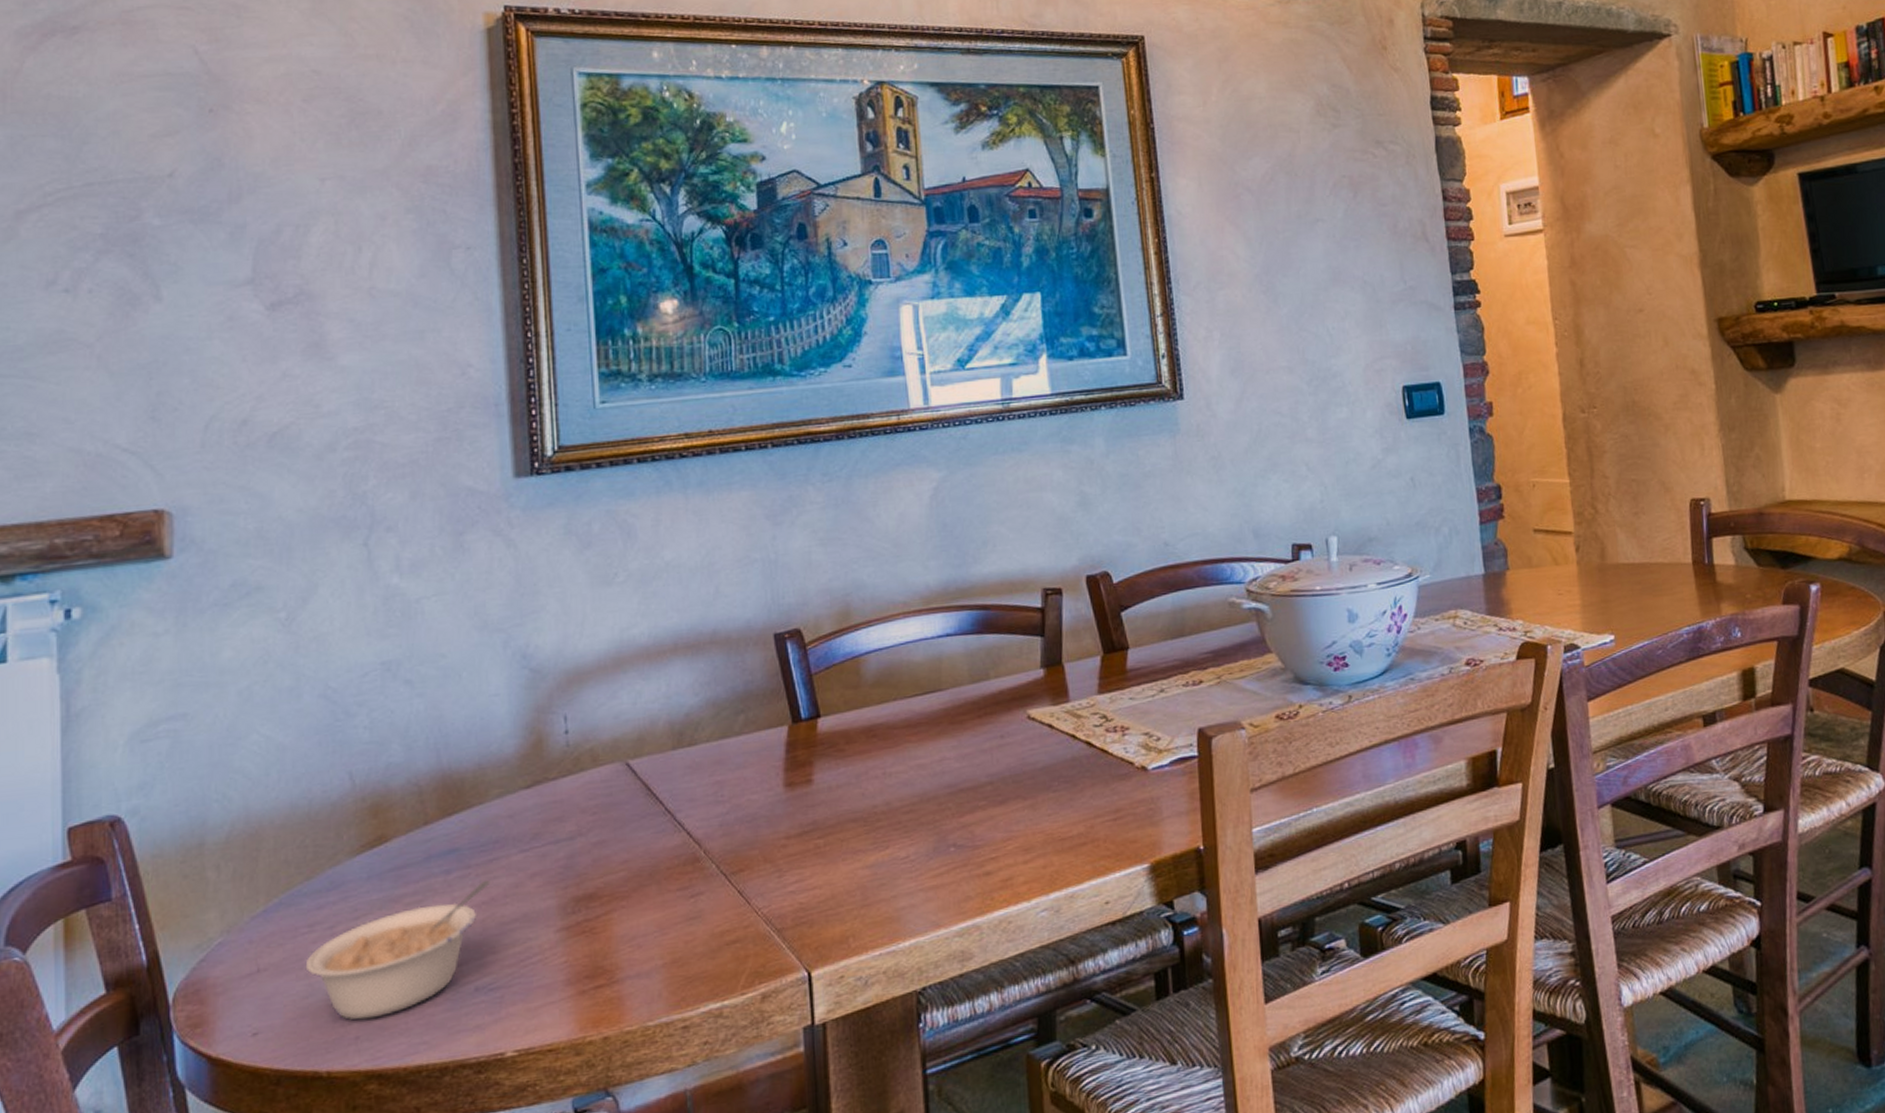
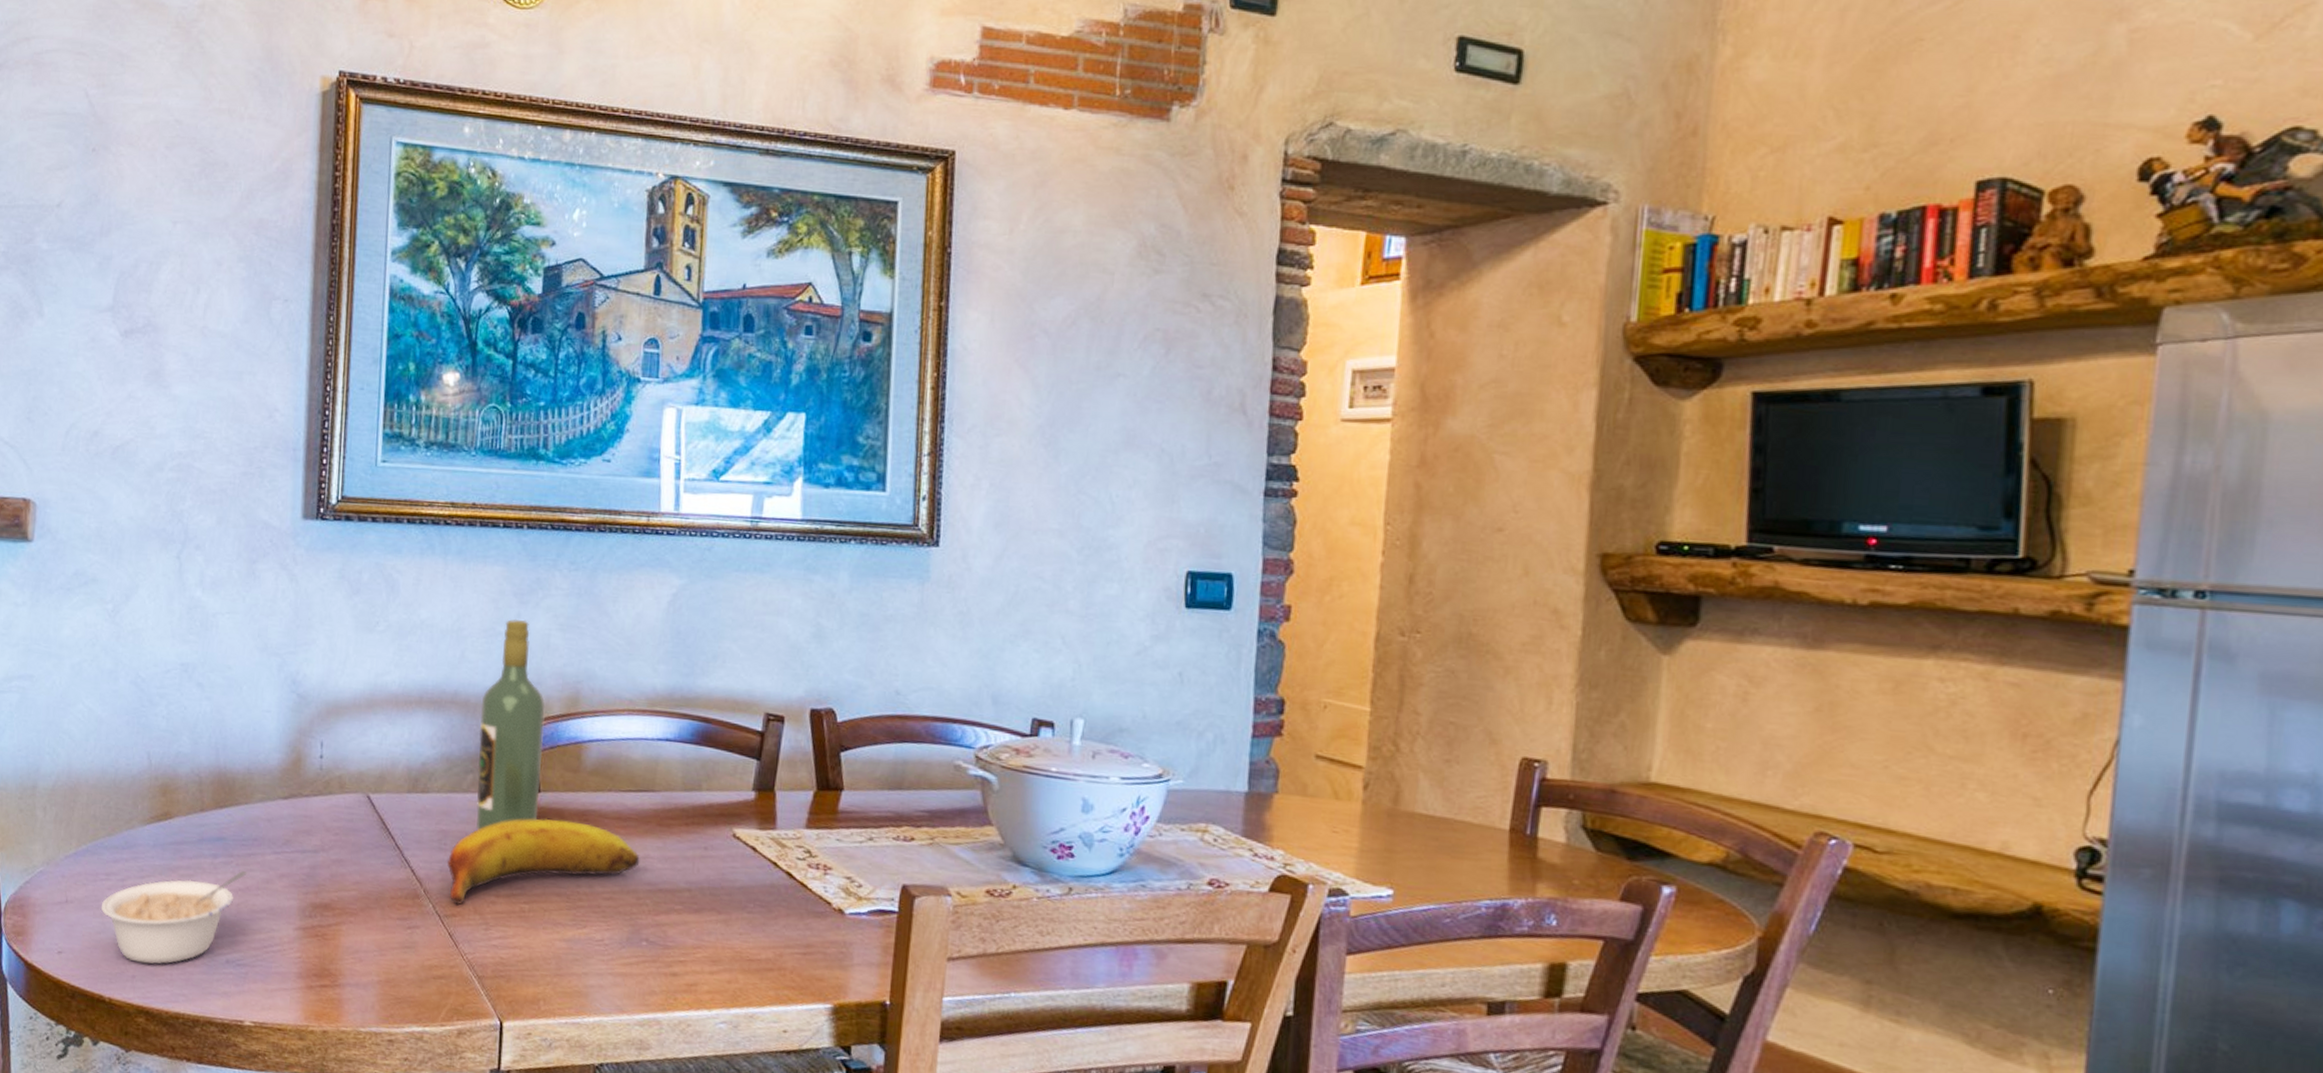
fruit: none [726,738,936,858] -> present [446,818,640,904]
wine bottle: none [745,541,822,773] -> present [476,618,546,831]

